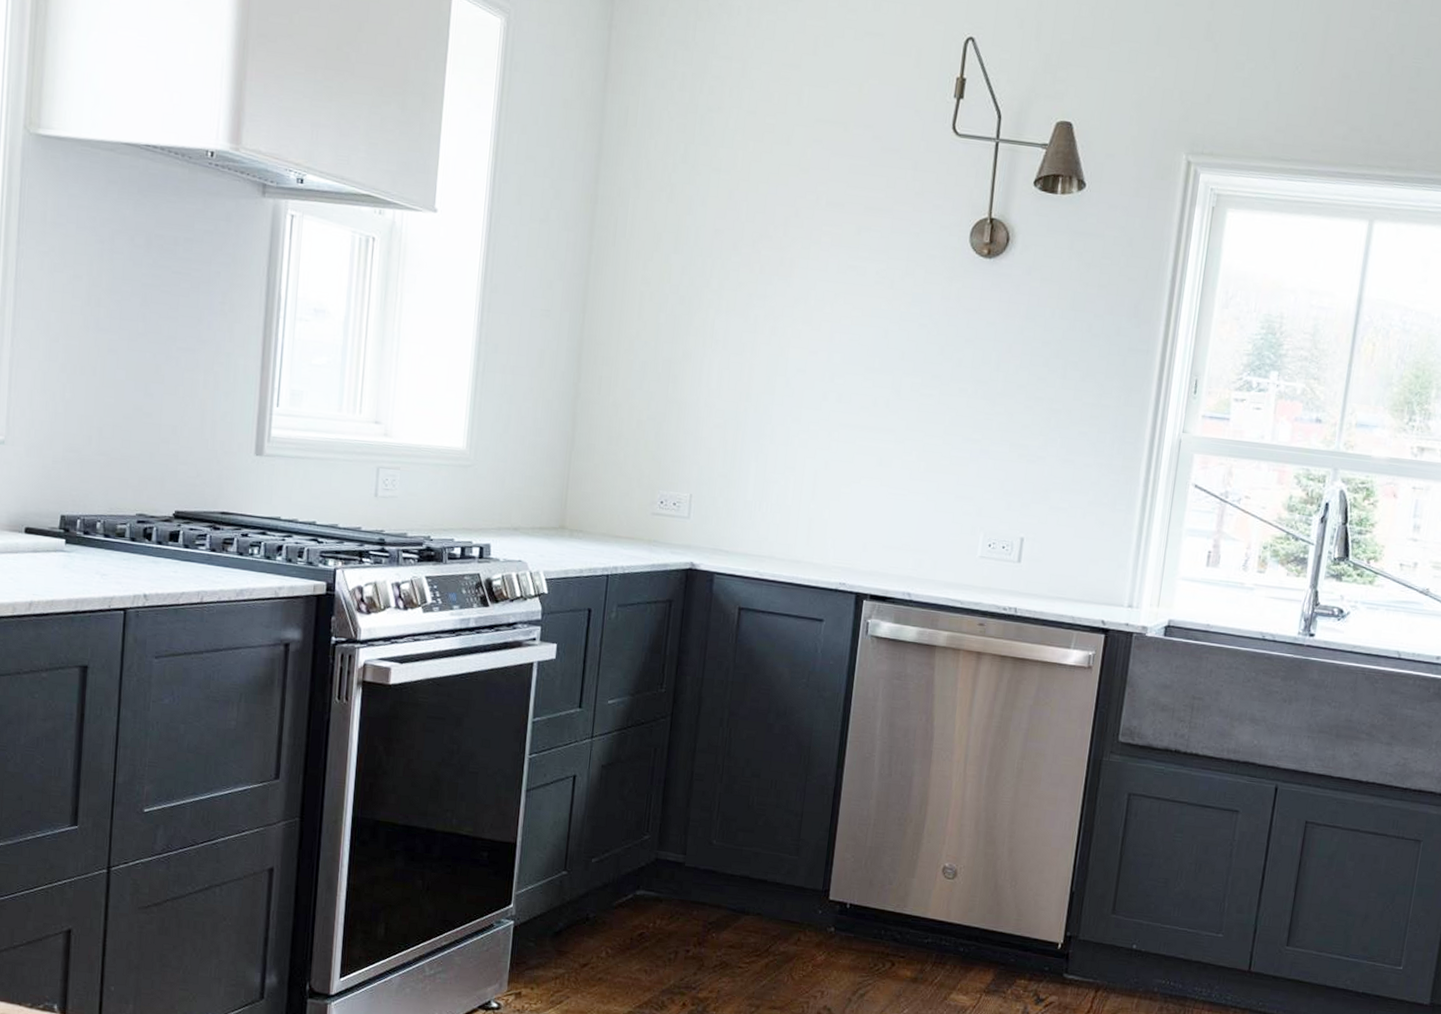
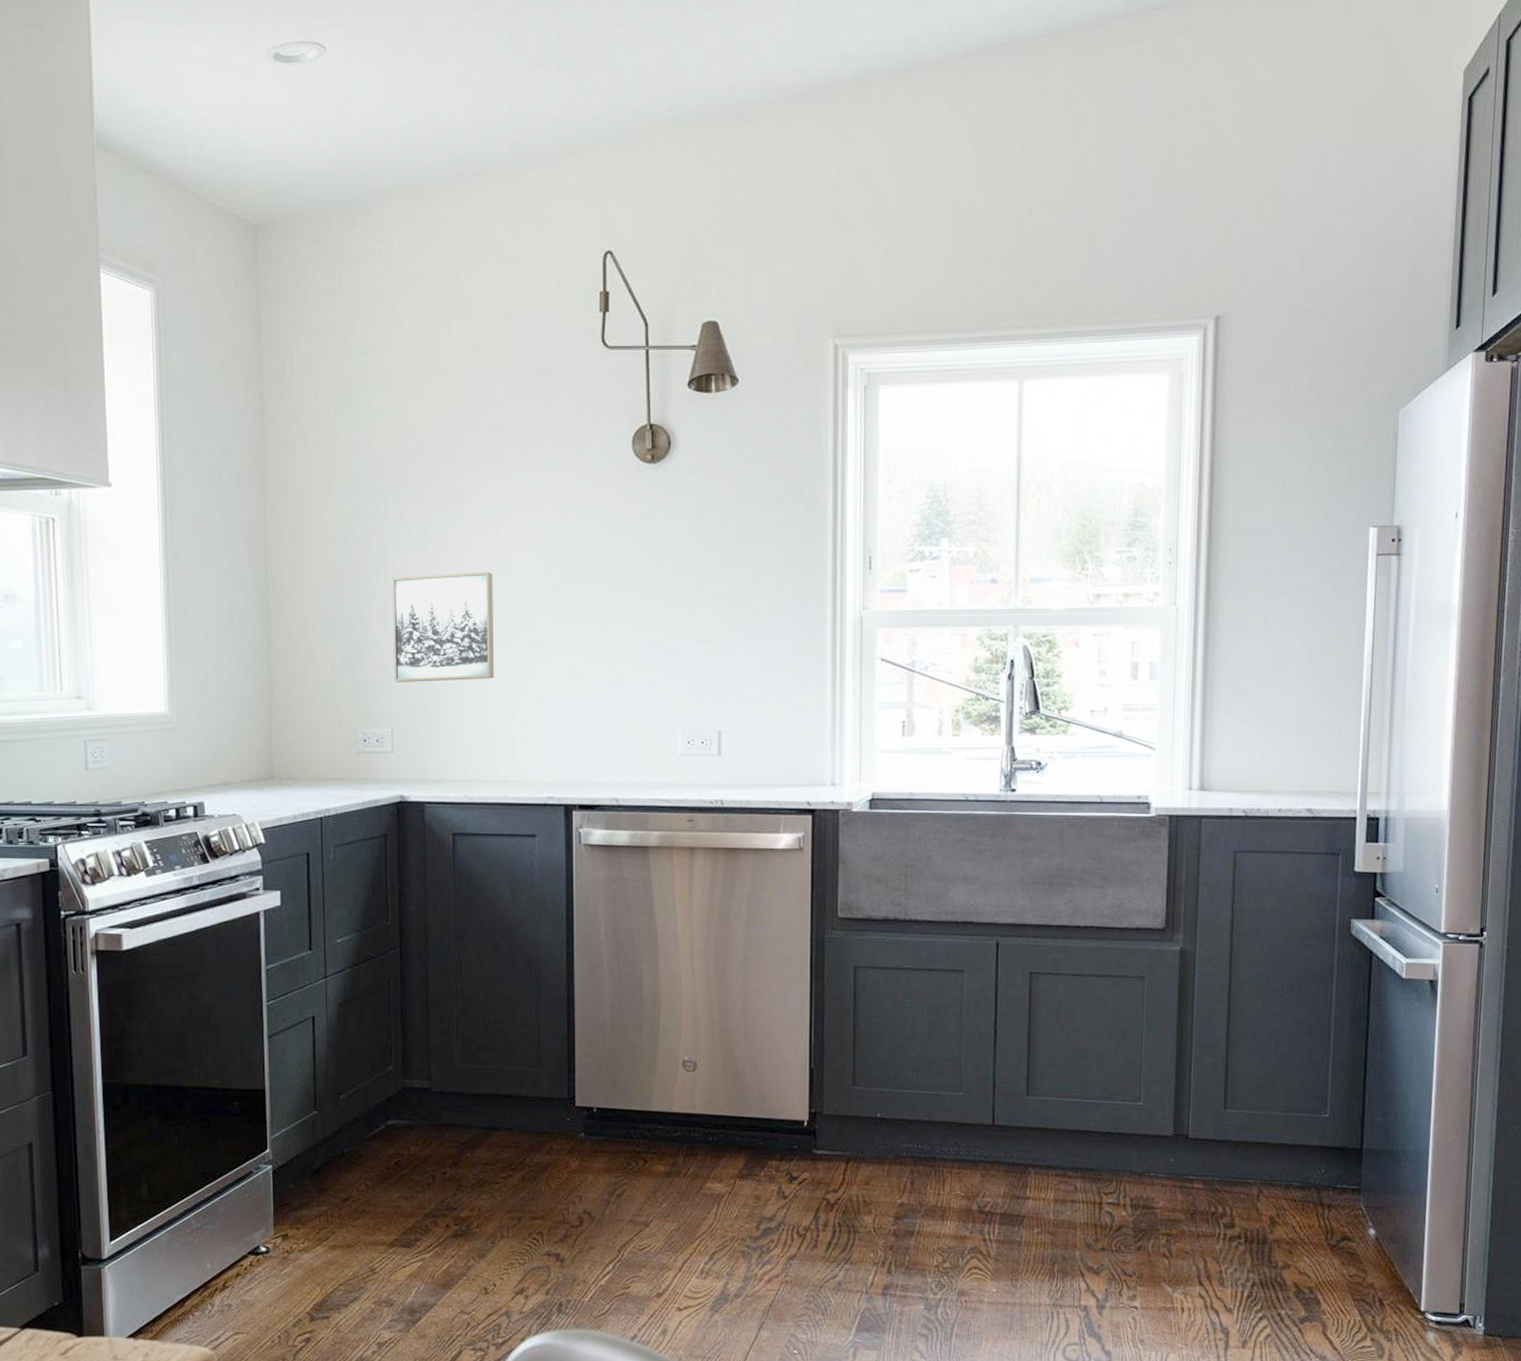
wall art: none [699,341,812,456] -> present [392,572,494,682]

